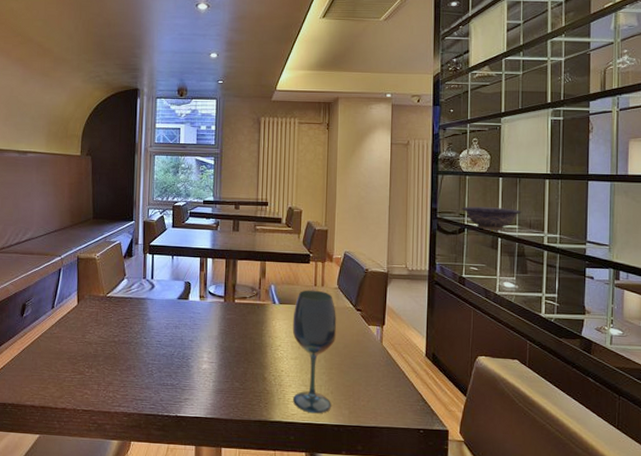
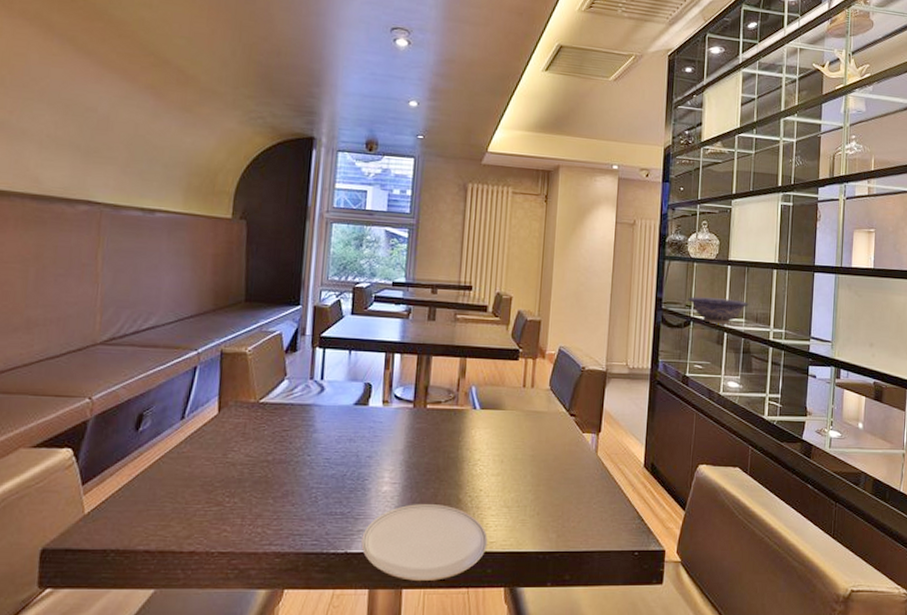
plate: none [188,380,290,443] -> present [361,504,488,581]
wineglass: present [292,290,337,414] -> none [492,392,548,540]

